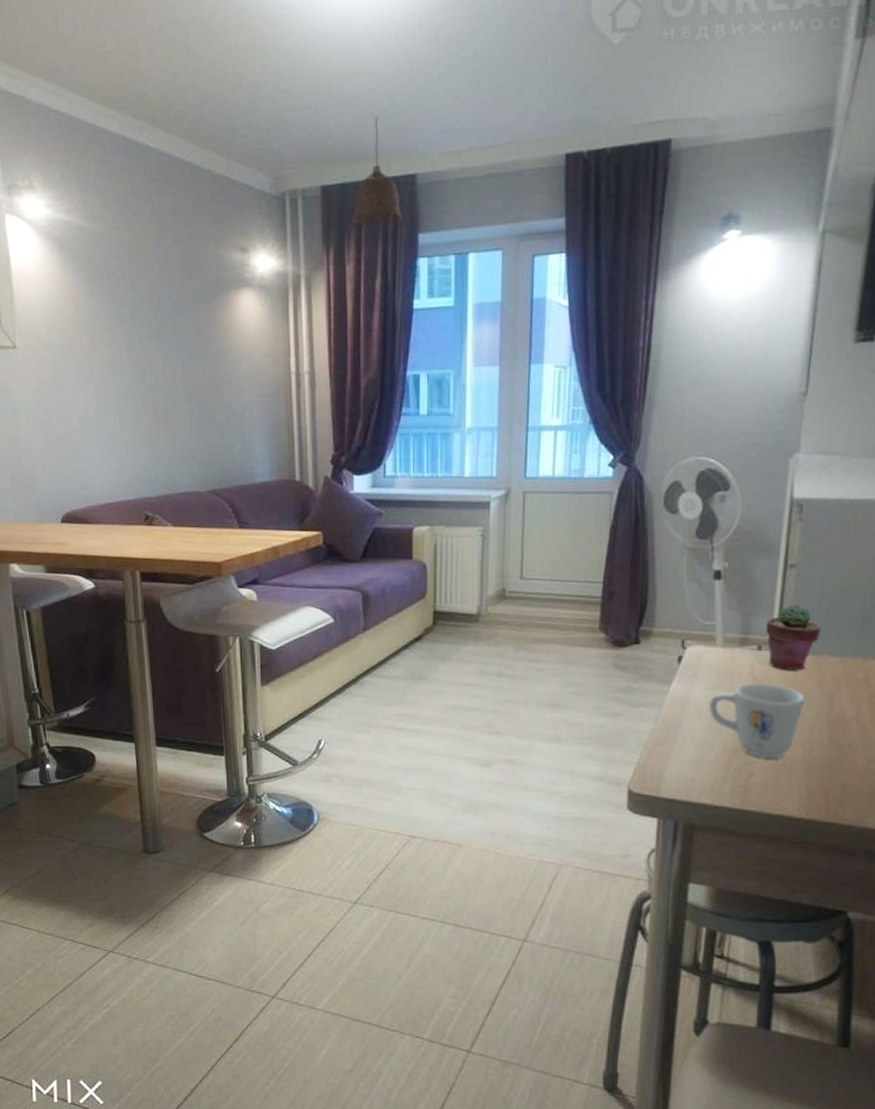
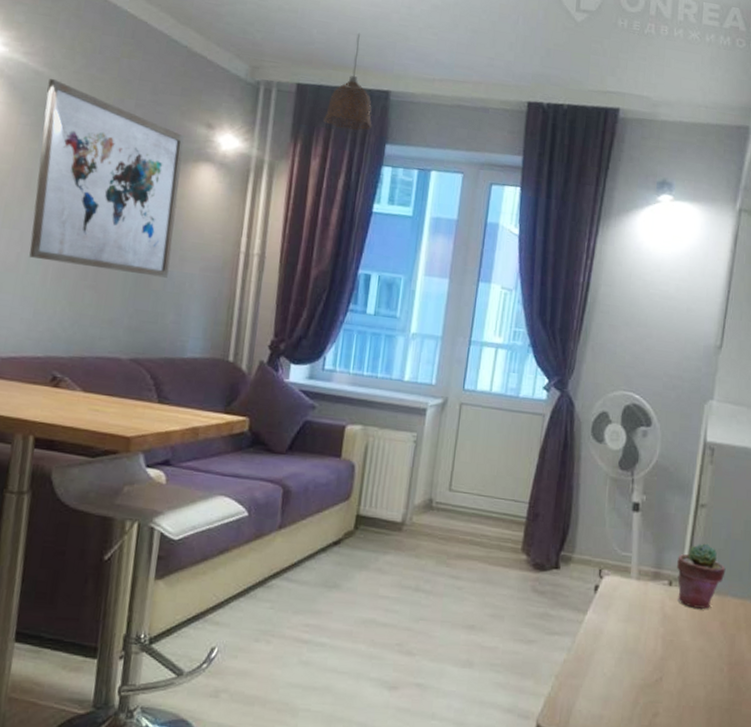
wall art: none [92,232,229,410] -> present [29,79,185,278]
mug: present [708,683,805,758] -> none [620,618,709,698]

